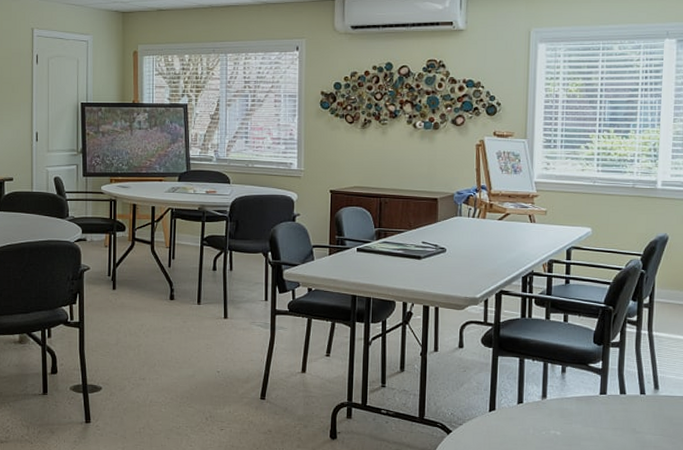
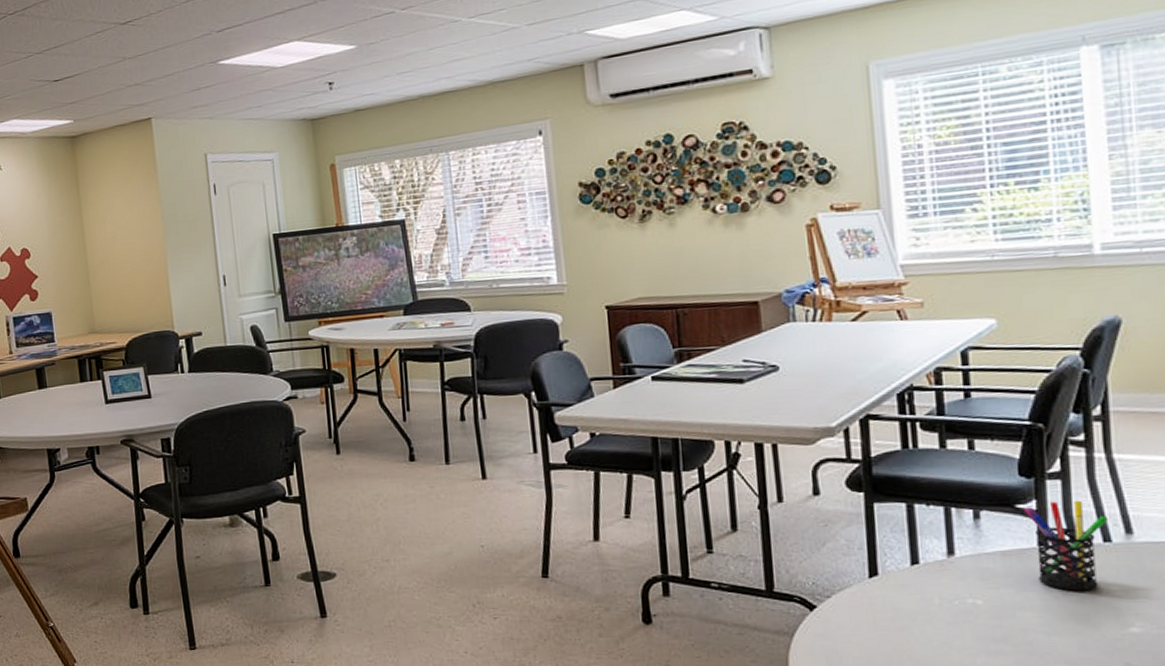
pen holder: none [593,363,645,428] -> present [1023,500,1109,591]

